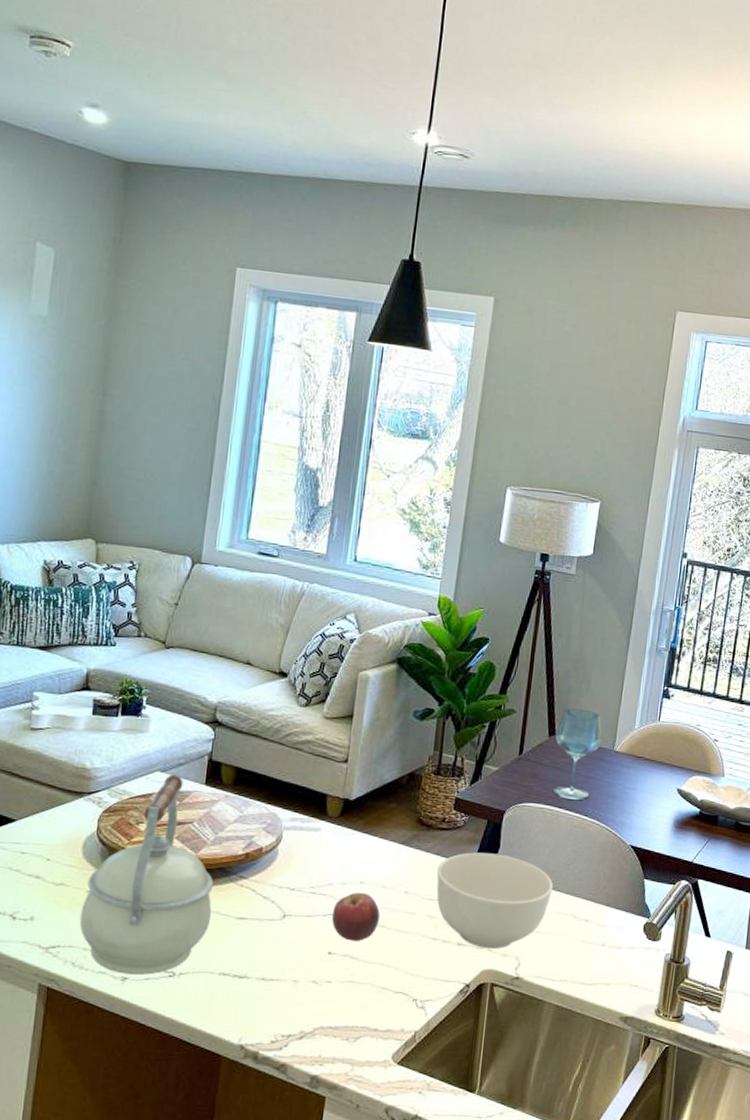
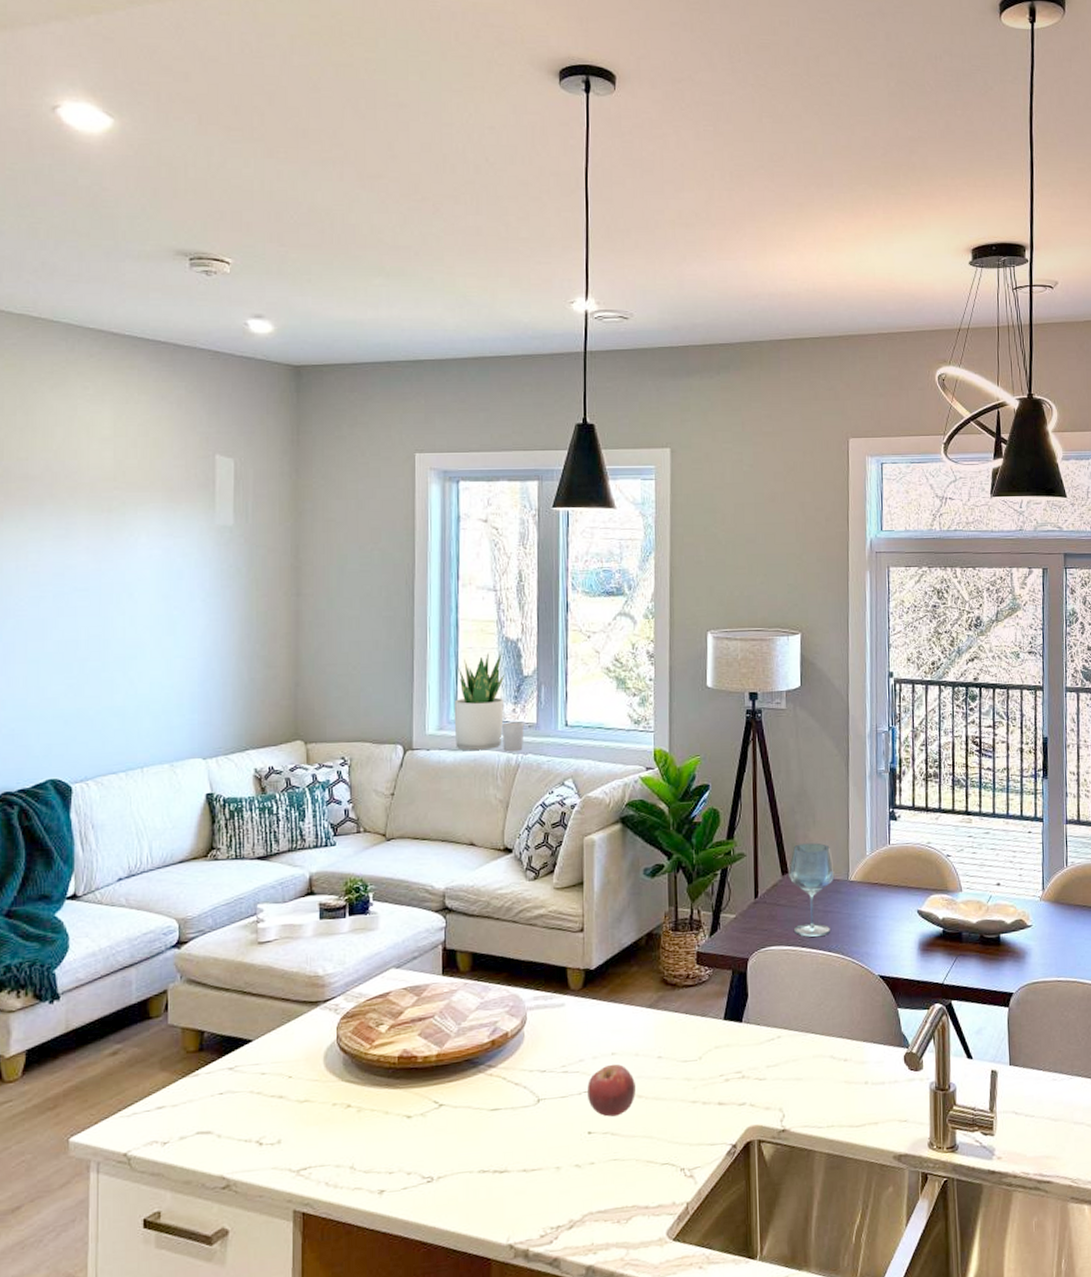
kettle: present [79,774,214,975] -> none [329,969,464,1187]
planter: none [244,478,301,574] -> present [454,653,506,751]
candle holder: none [290,549,314,580] -> present [502,722,524,752]
bowl: present [436,852,554,949] -> none [687,1003,808,1104]

